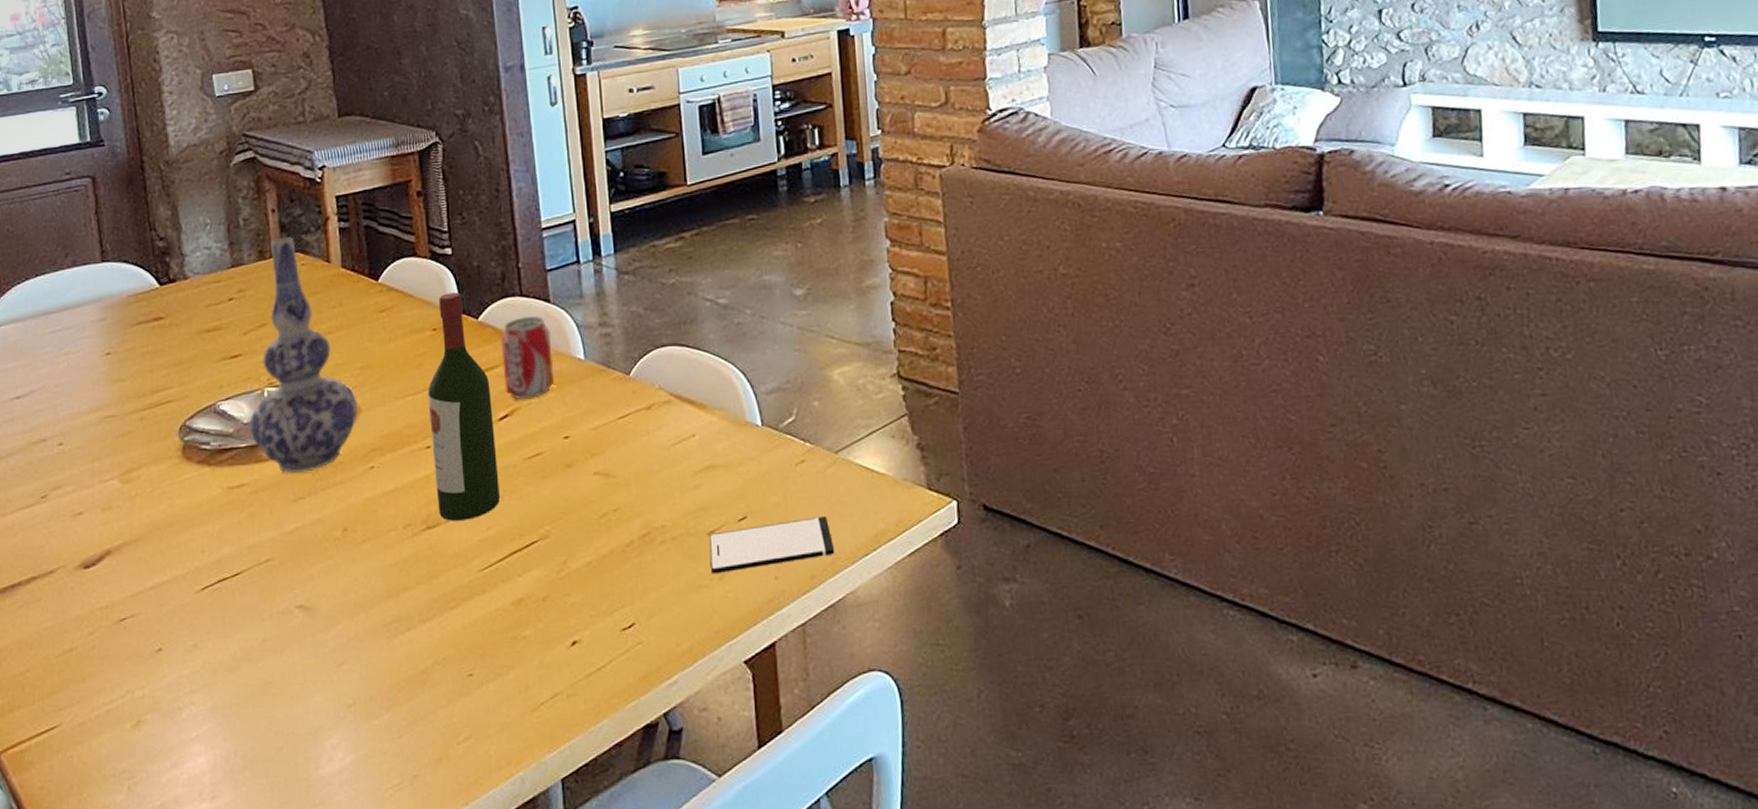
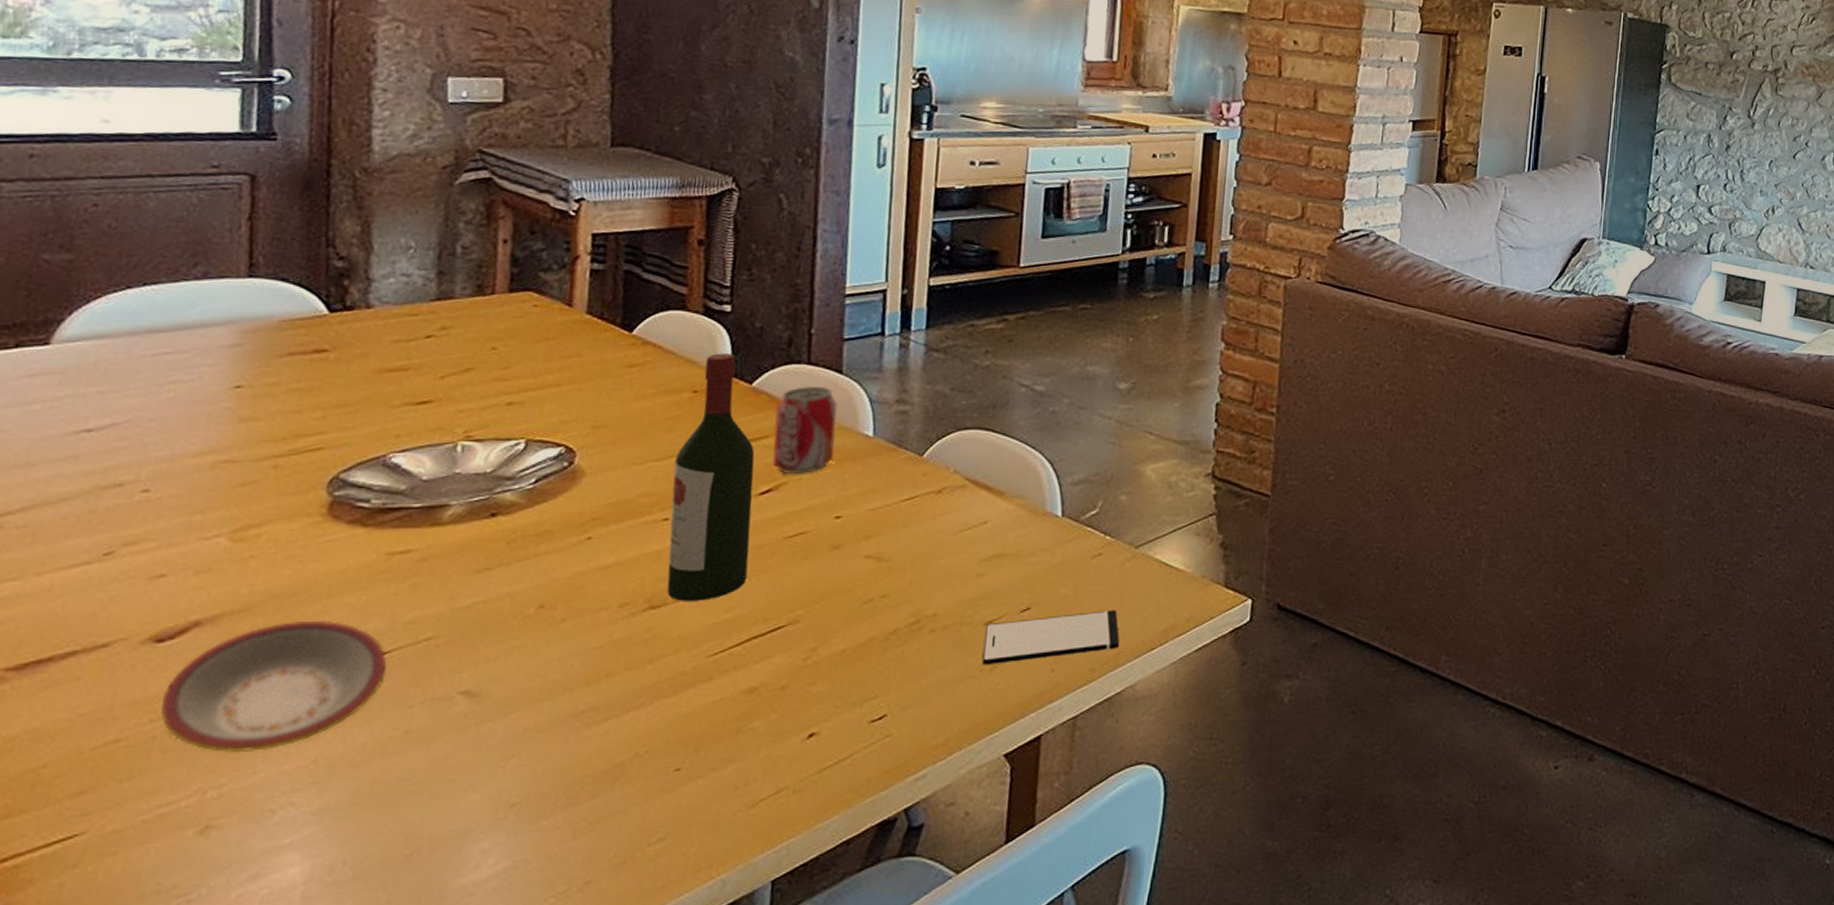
plate: none [94,546,242,660] -> present [161,620,387,754]
vase: present [250,236,359,474] -> none [429,271,582,541]

